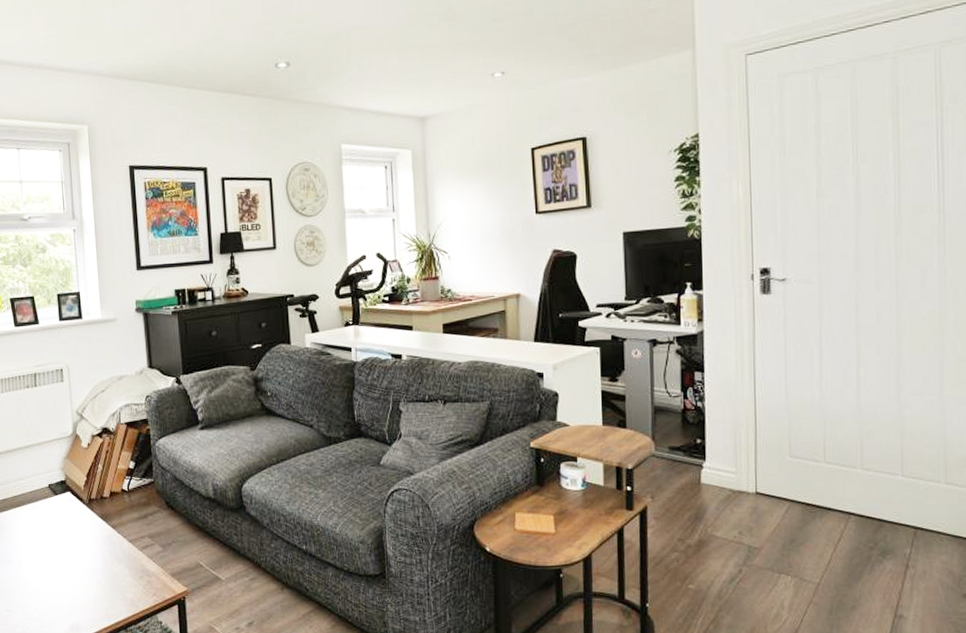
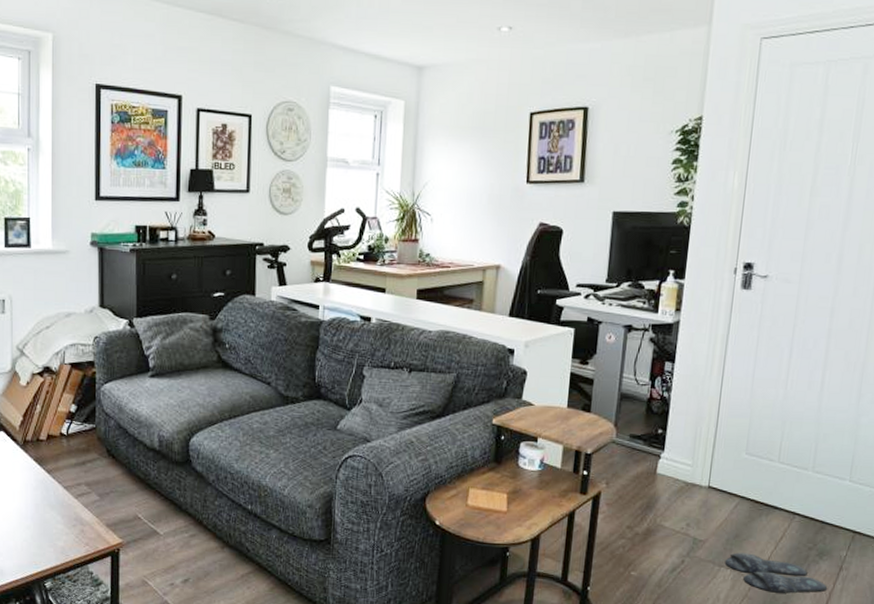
slippers: none [784,557,895,597] -> present [724,552,827,594]

